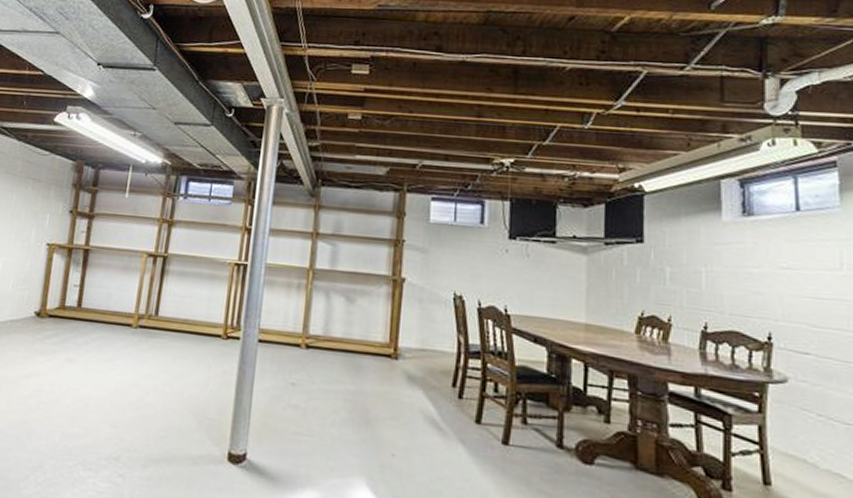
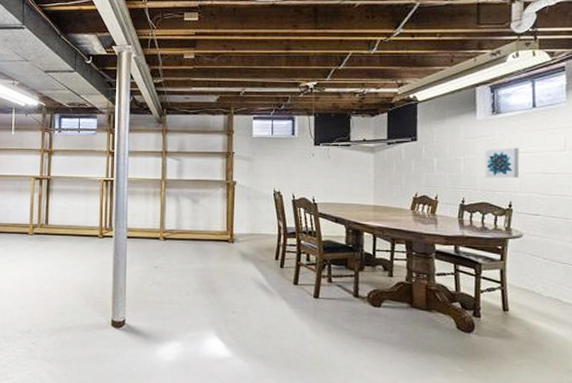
wall art: none [734,260,780,302] -> present [485,148,519,178]

